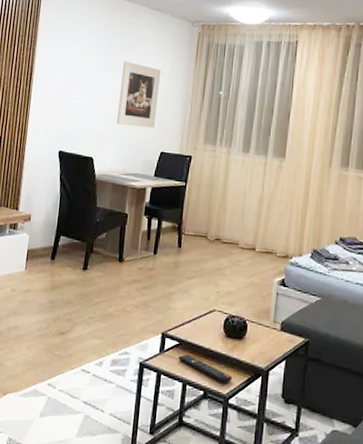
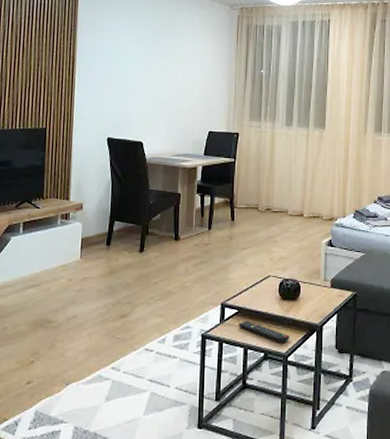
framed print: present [117,61,162,129] -> none [164,46,204,109]

